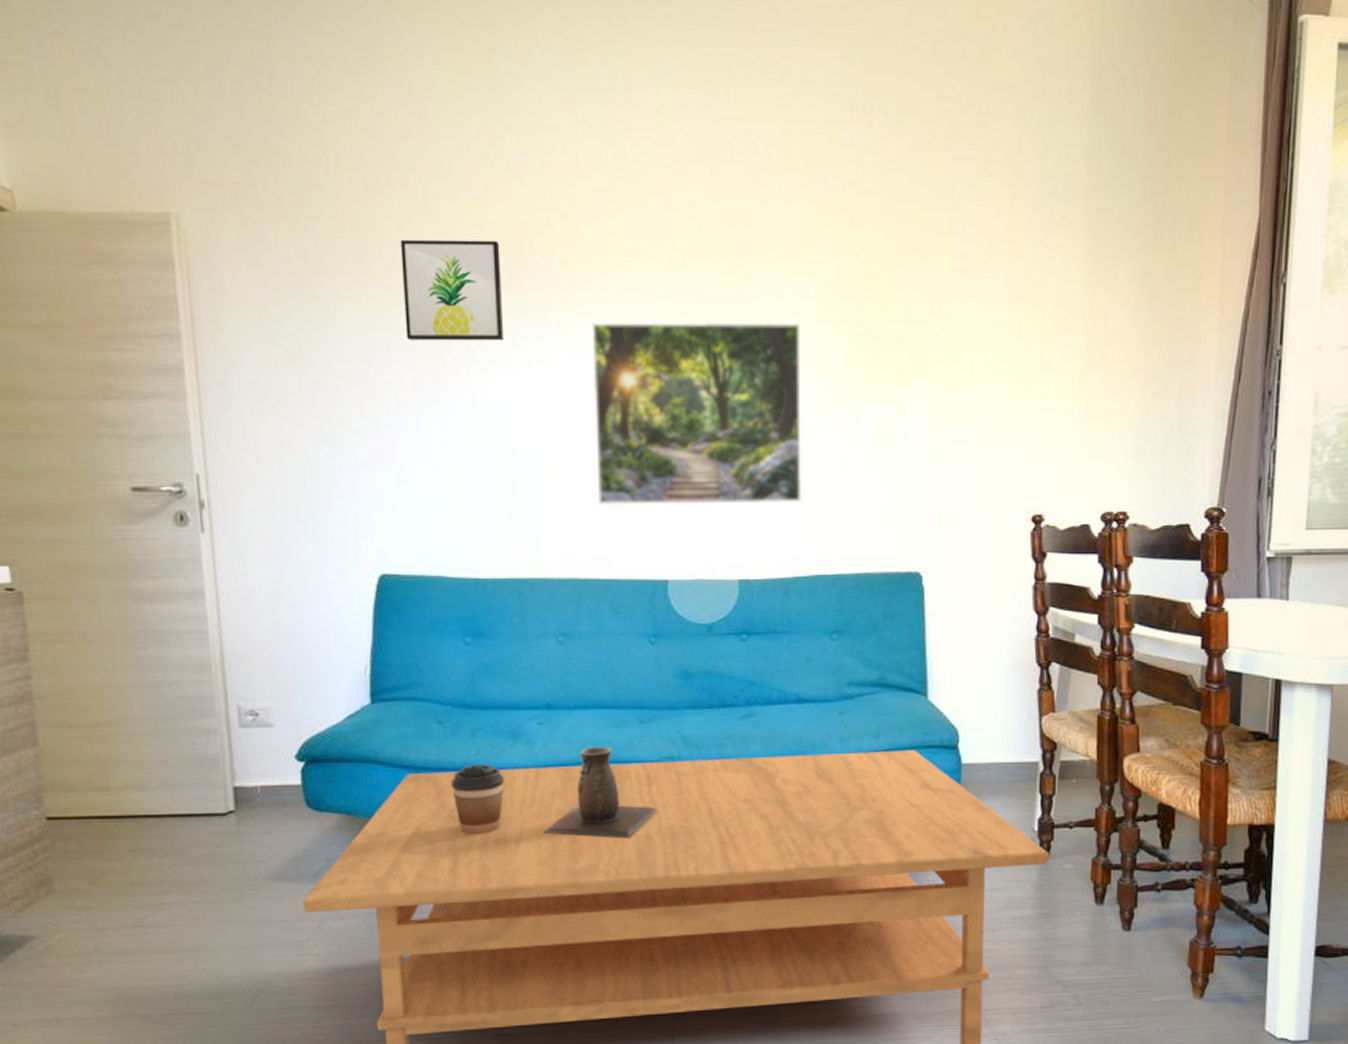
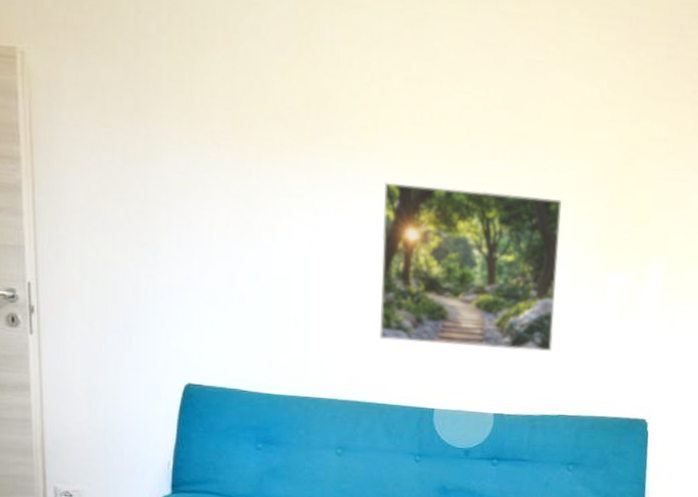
wall art: present [400,239,505,341] -> none [221,92,309,191]

